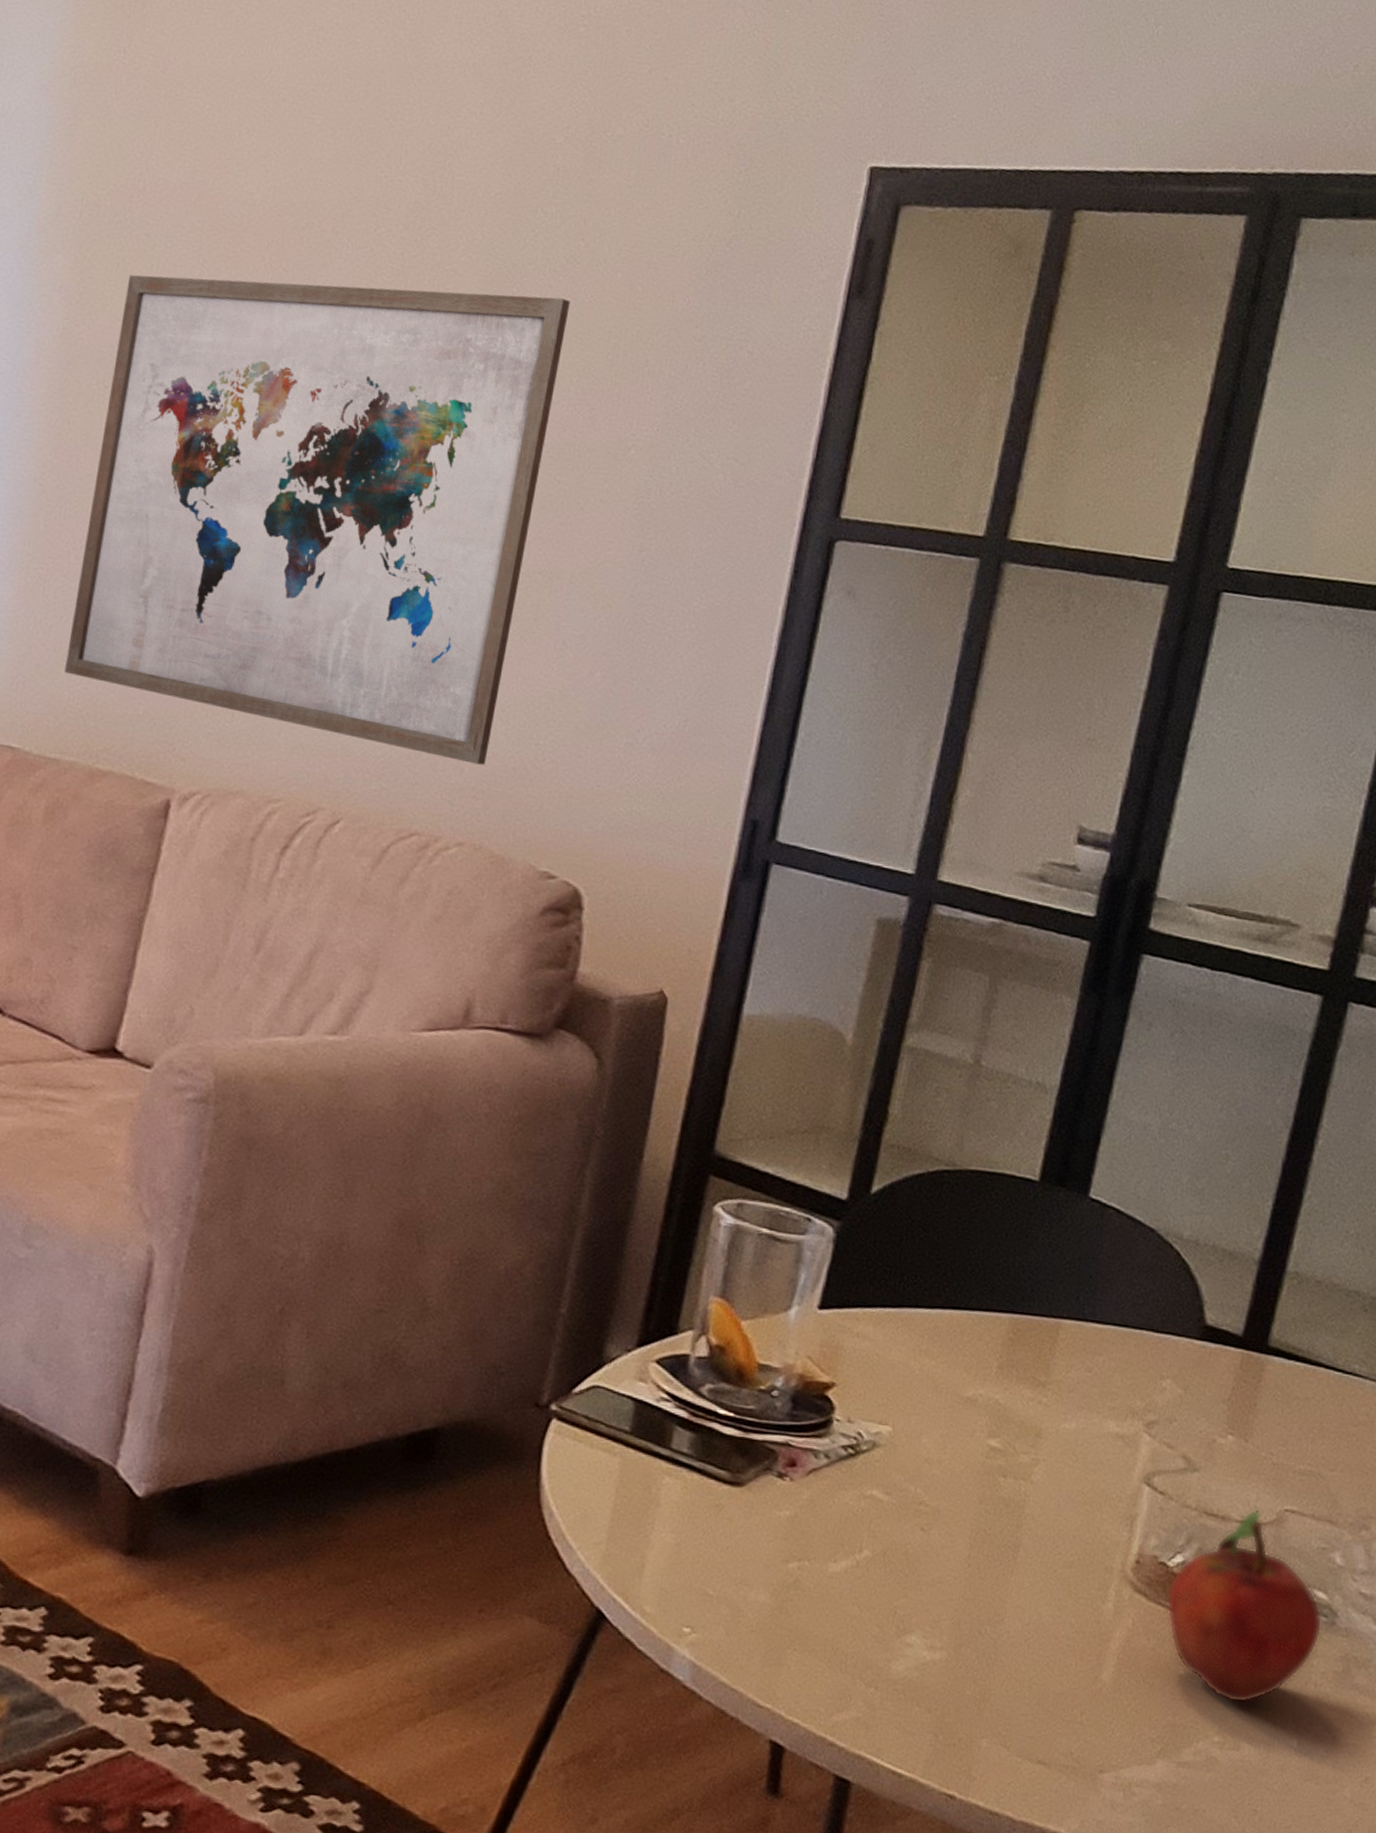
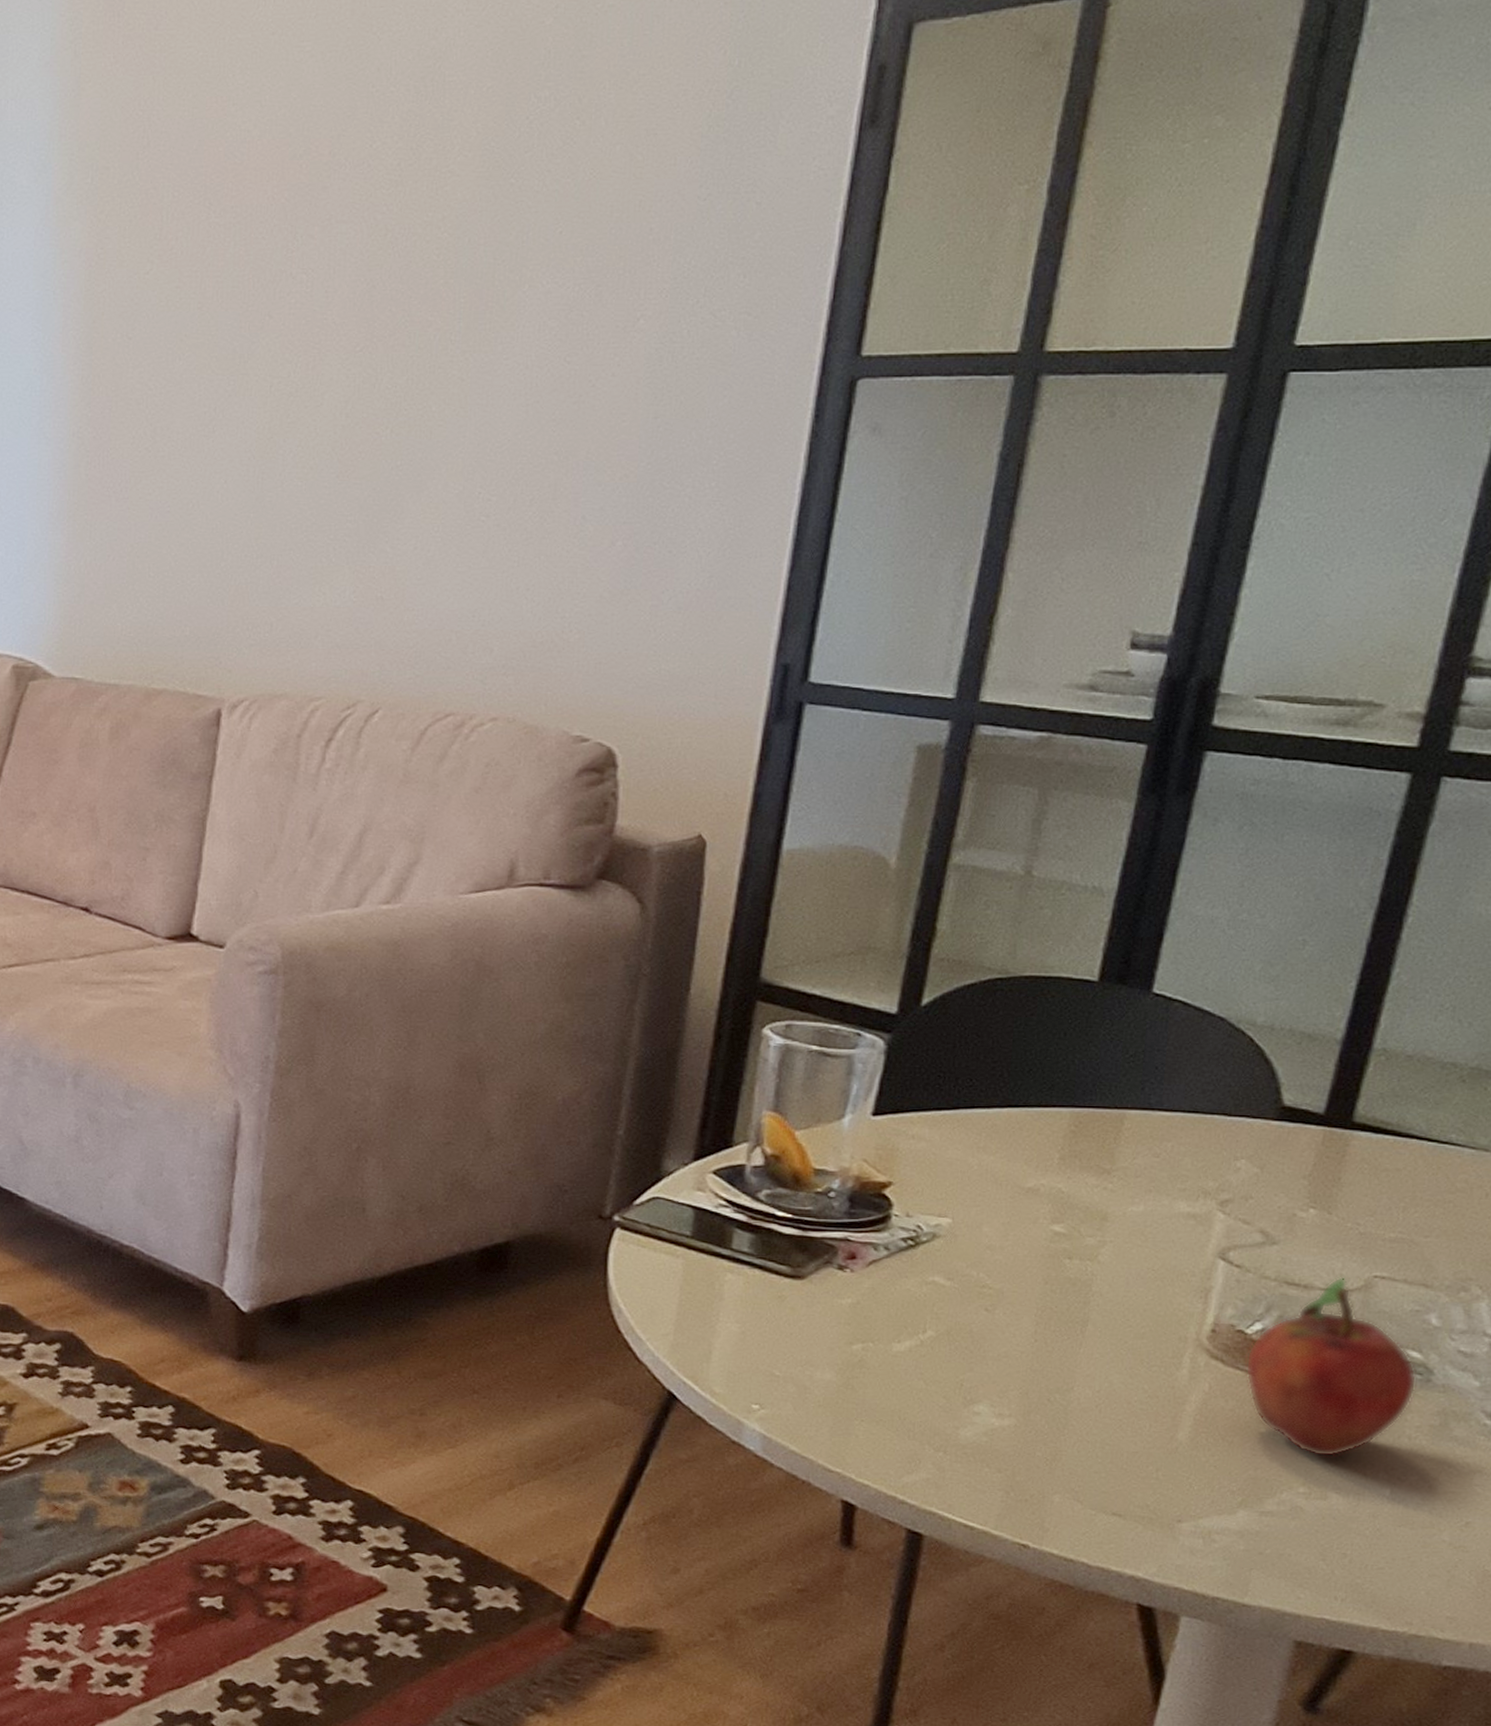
wall art: present [65,275,570,765] -> none [116,181,570,643]

